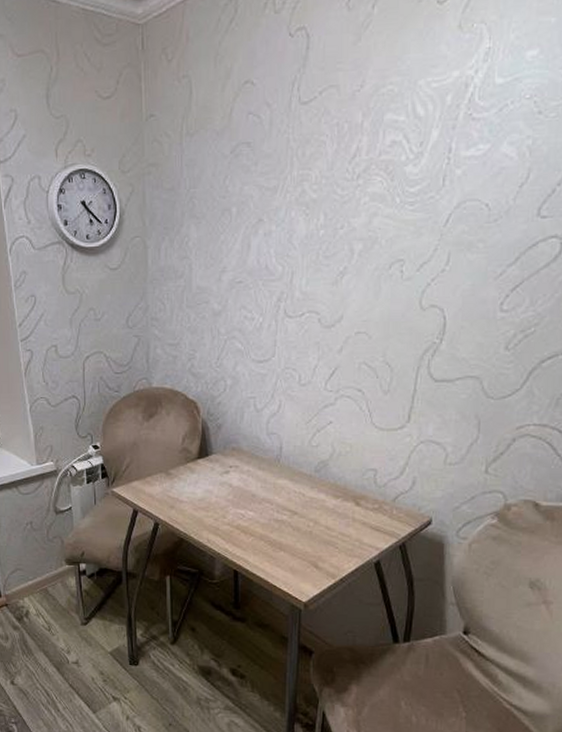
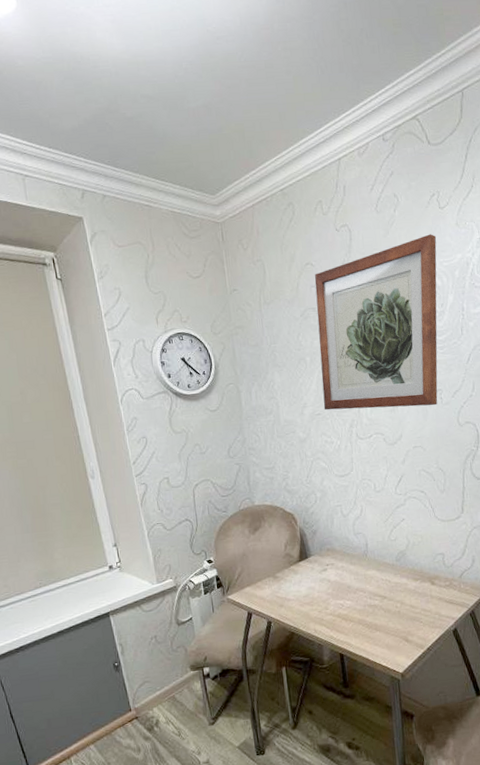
wall art: none [247,41,428,281] -> present [314,234,438,411]

